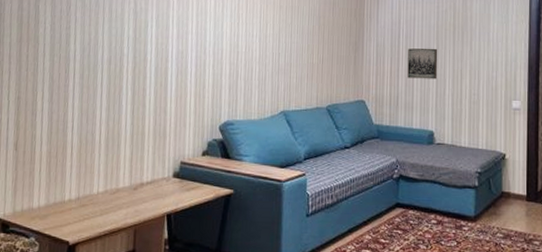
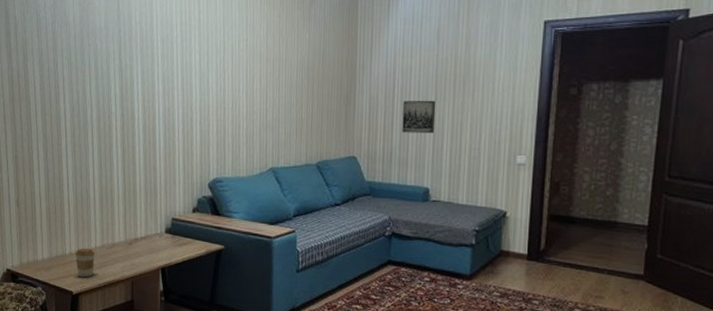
coffee cup: none [75,195,97,226] -> present [75,249,95,277]

